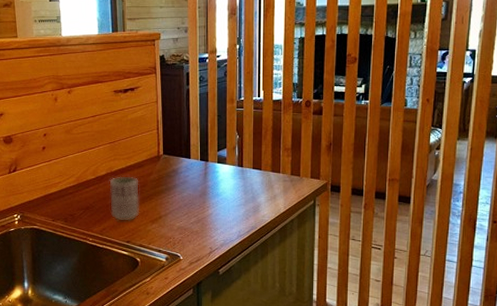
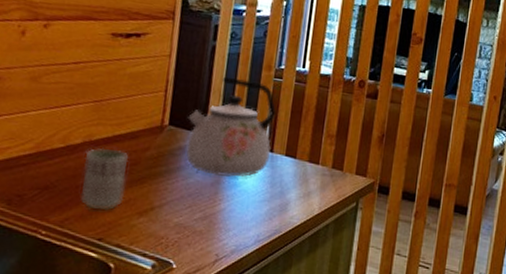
kettle: none [176,112,242,189] -> present [185,76,276,177]

